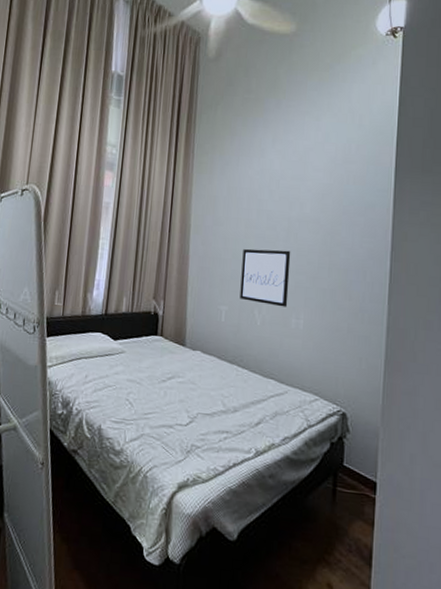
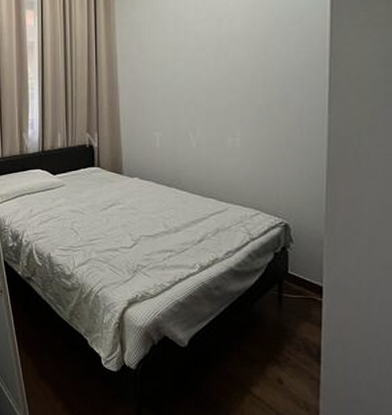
wall art: present [239,248,291,307] -> none [173,70,223,127]

